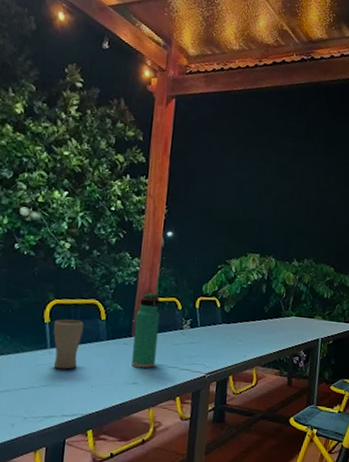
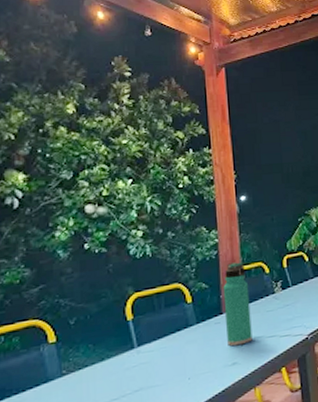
drinking glass: present [52,319,84,370] -> none [137,309,170,368]

